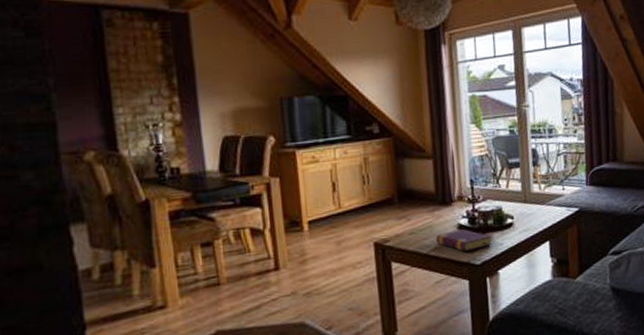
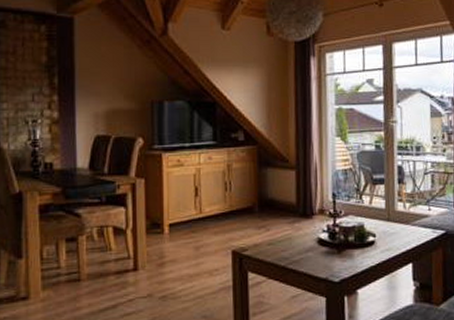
book: present [436,229,492,252] -> none [295,244,352,268]

